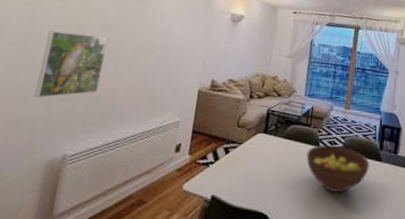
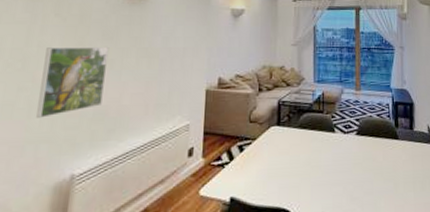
fruit bowl: present [306,144,370,193] -> none [323,129,387,178]

